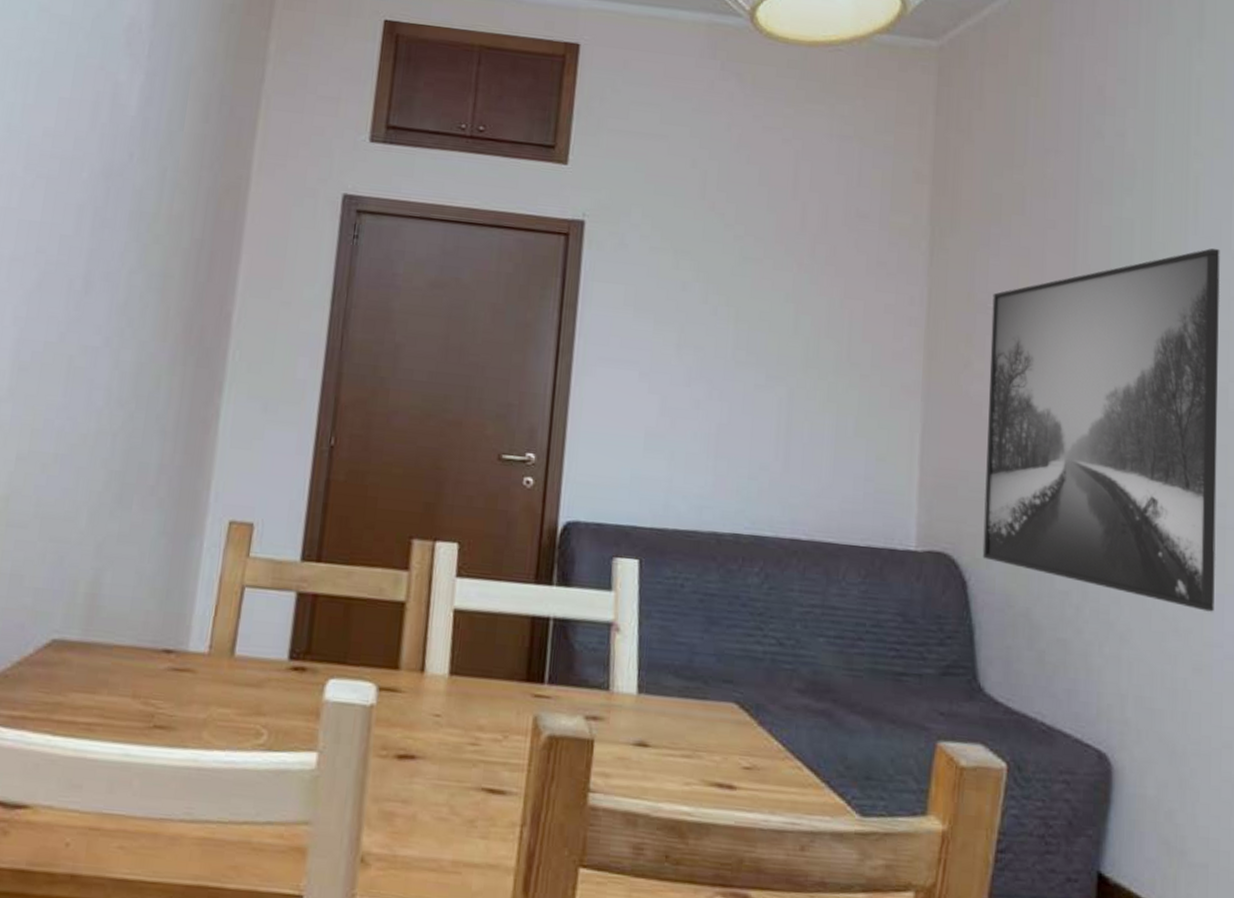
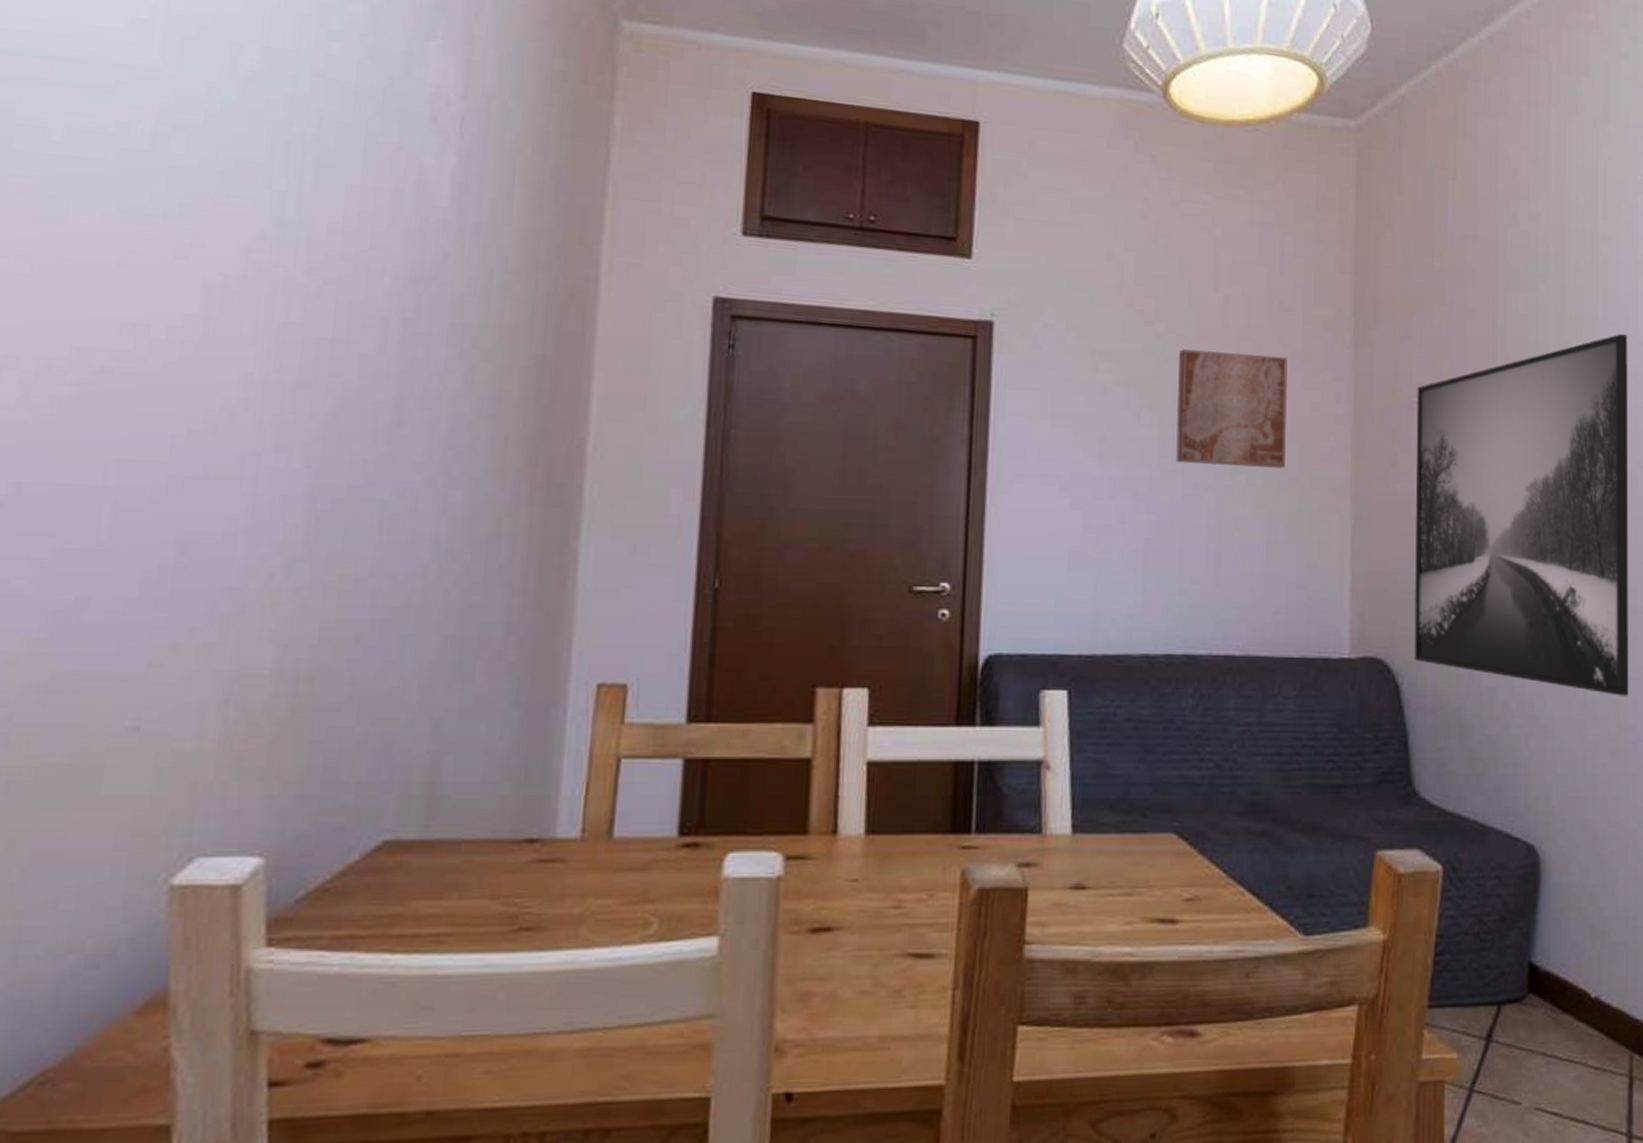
wall art: none [750,250,862,365] -> present [1176,349,1288,468]

